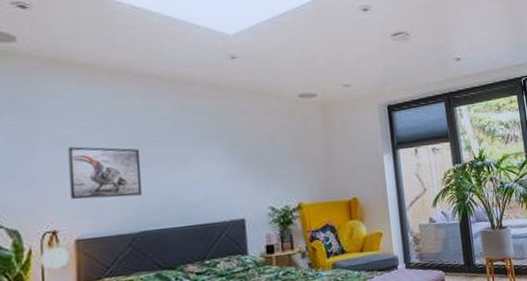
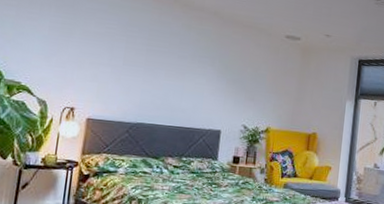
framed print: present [68,146,143,200] -> none [89,43,149,93]

